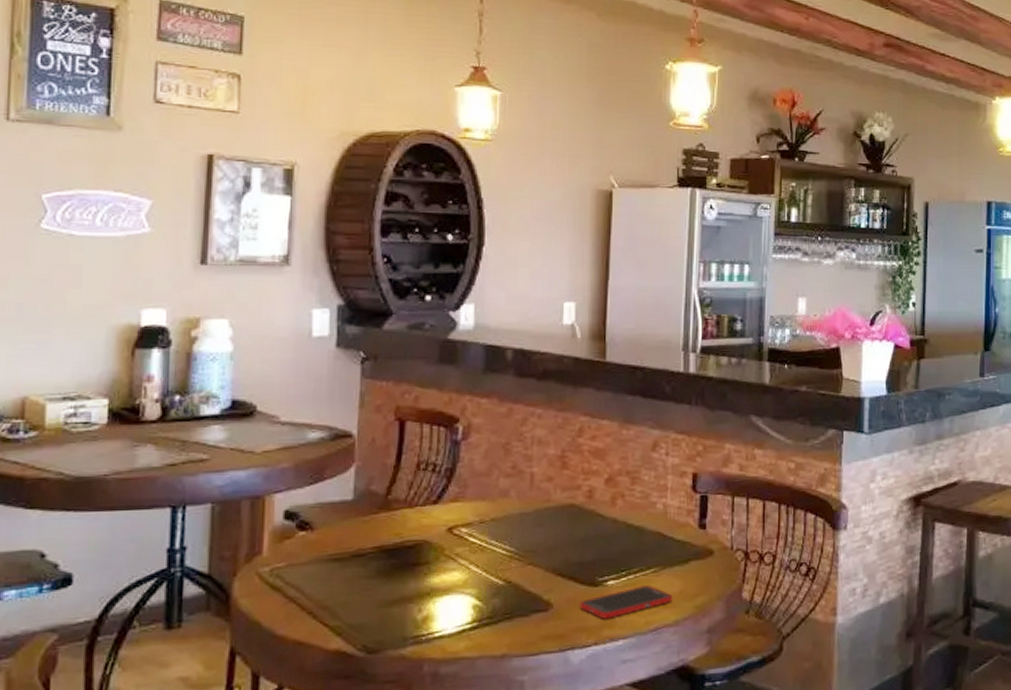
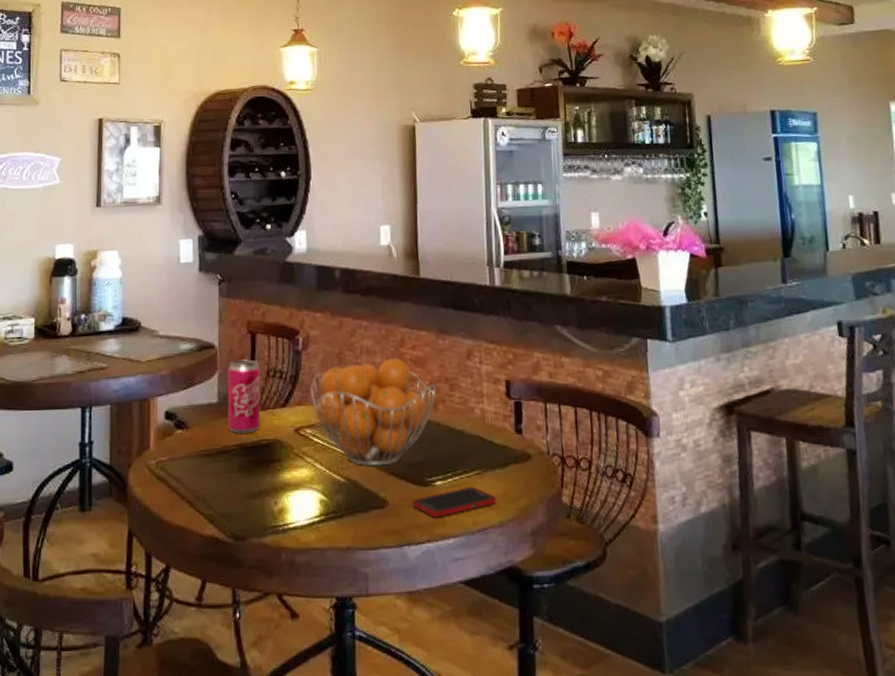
beverage can: none [365,450,408,535] -> present [227,359,261,434]
fruit basket: none [469,448,616,567] -> present [310,357,437,466]

